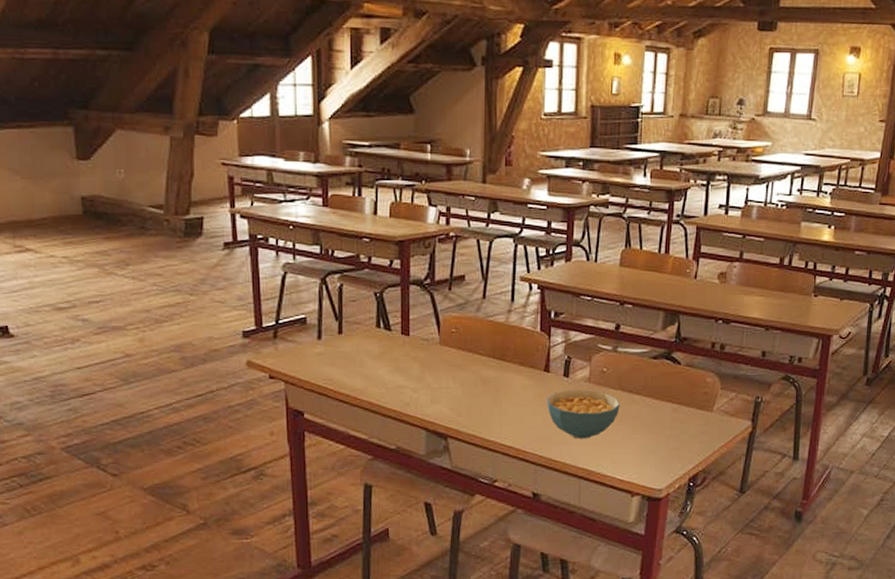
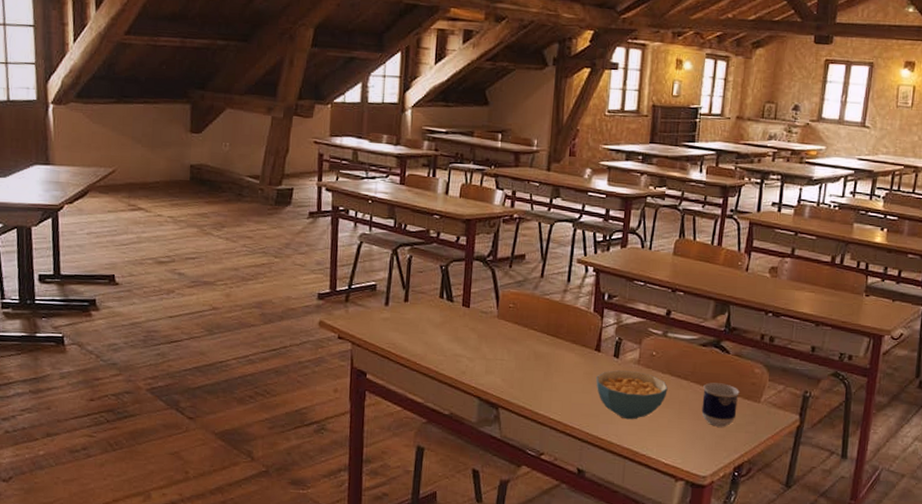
cup: none [655,395,692,439] -> present [701,382,740,427]

